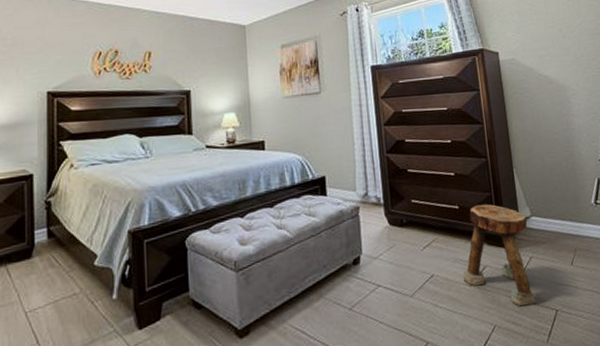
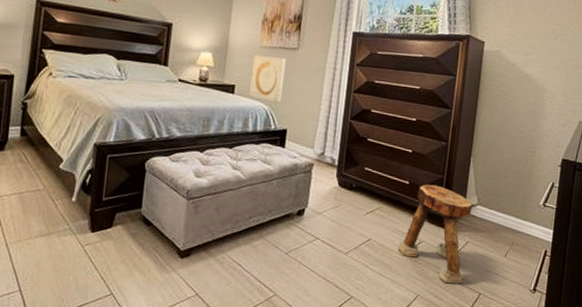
wall art: none [278,104,313,151] -> present [248,55,287,103]

